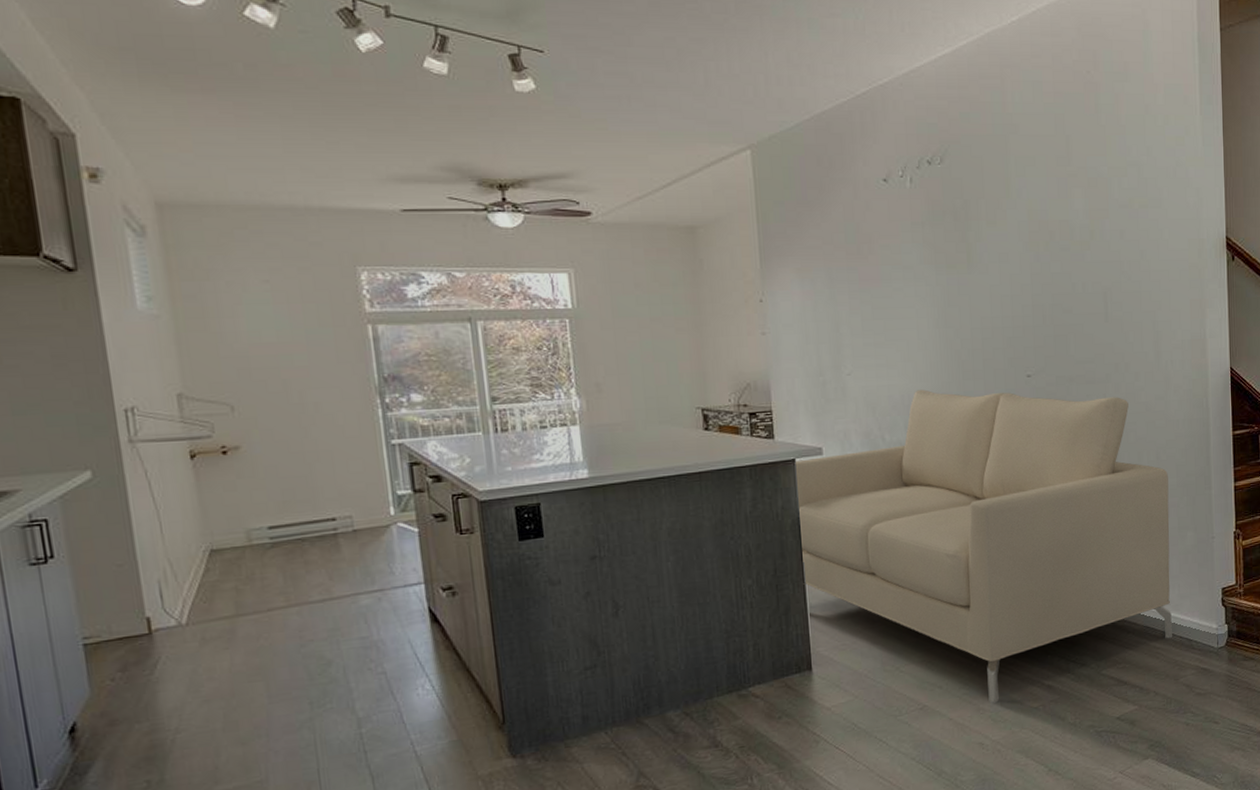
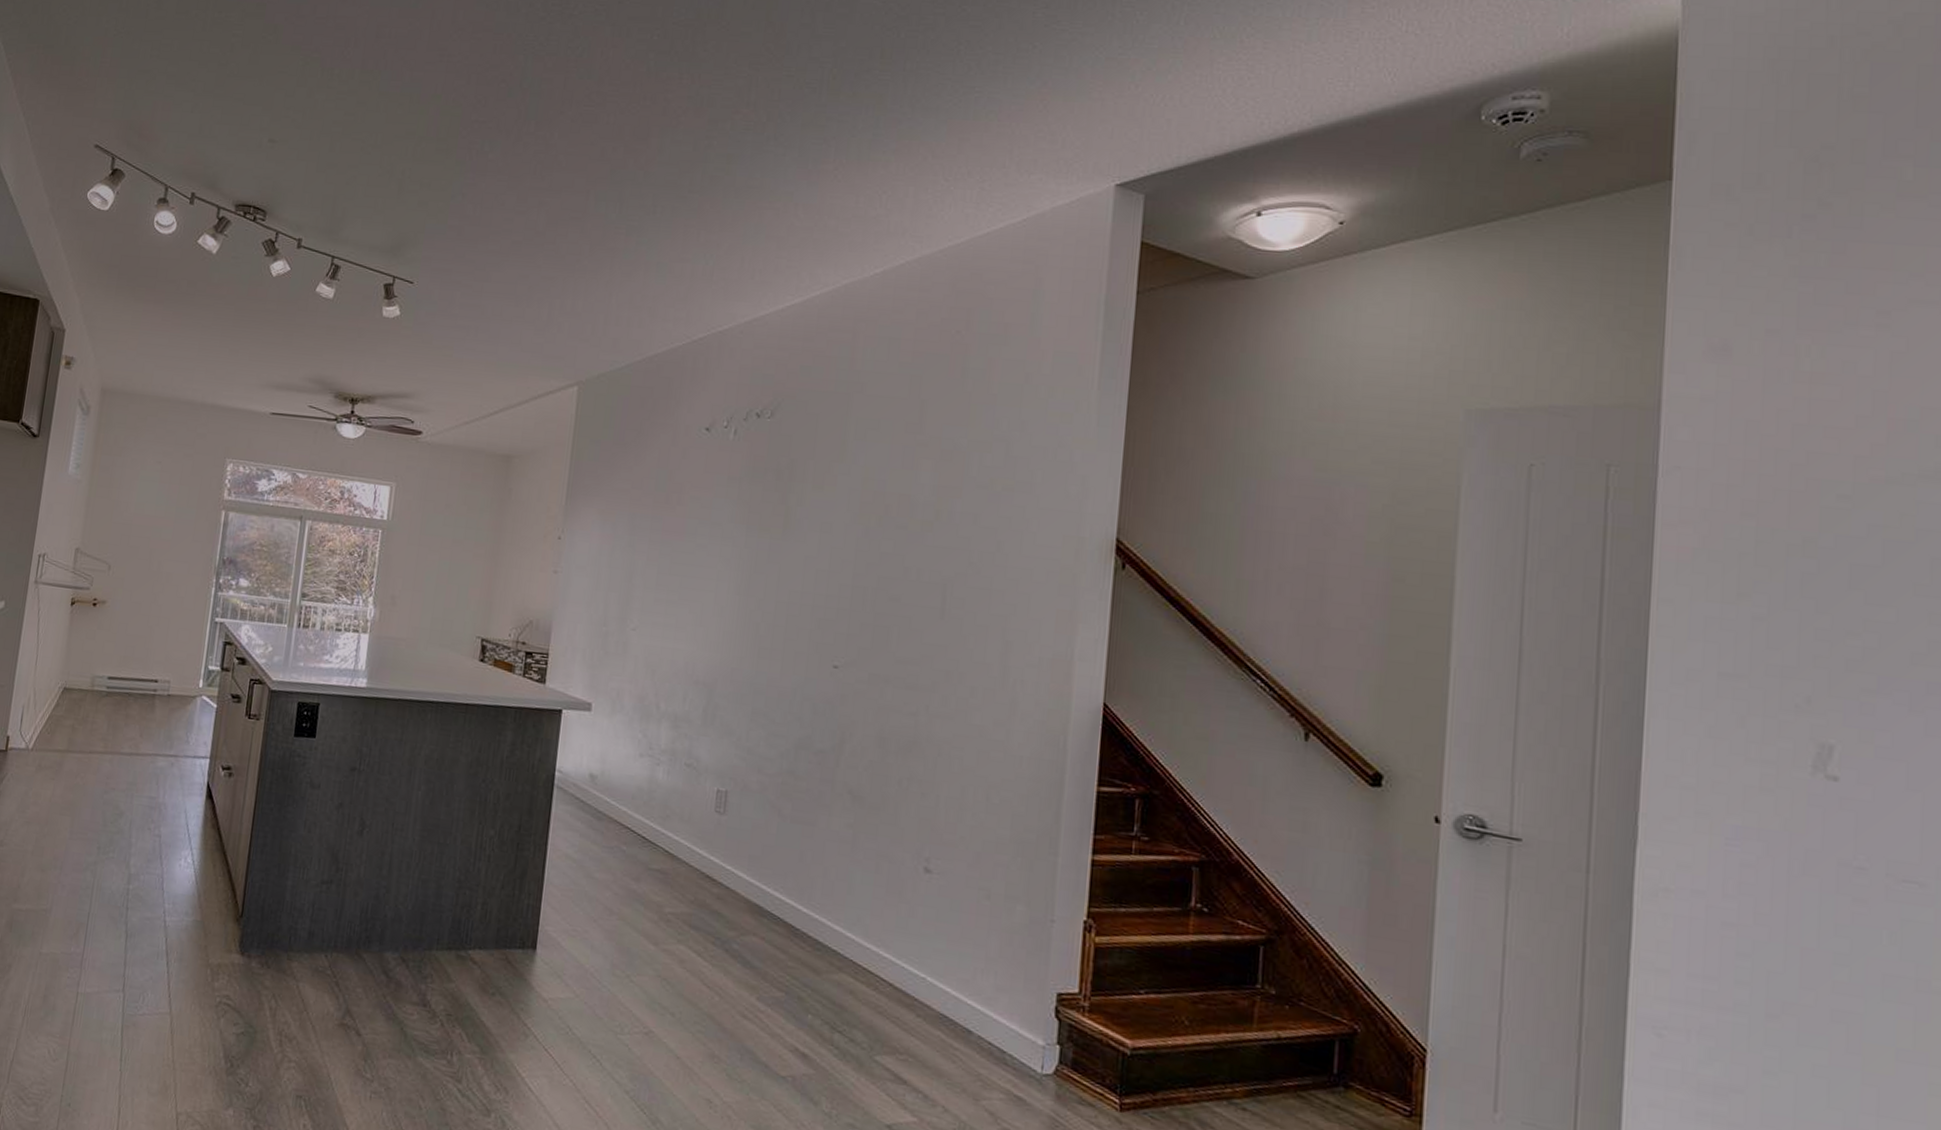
sofa: present [796,389,1172,703] -> none [545,659,999,1055]

